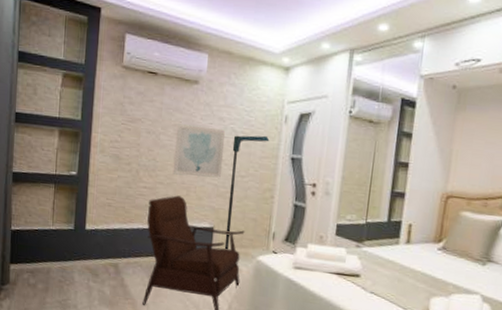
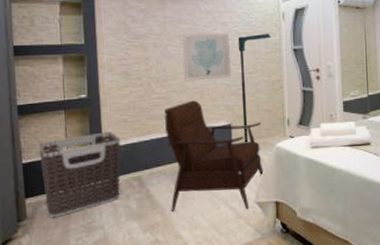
clothes hamper: none [27,212,104,288] -> present [39,131,121,217]

